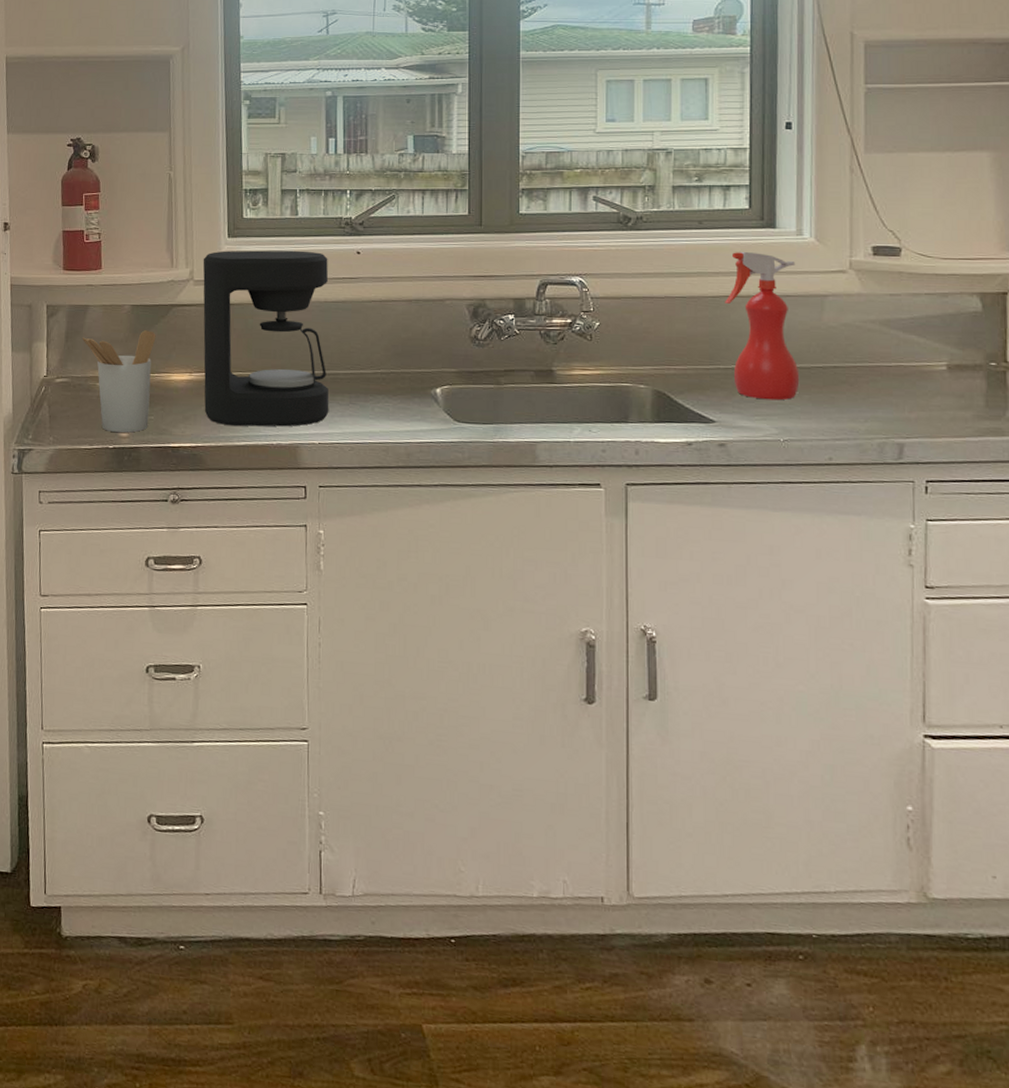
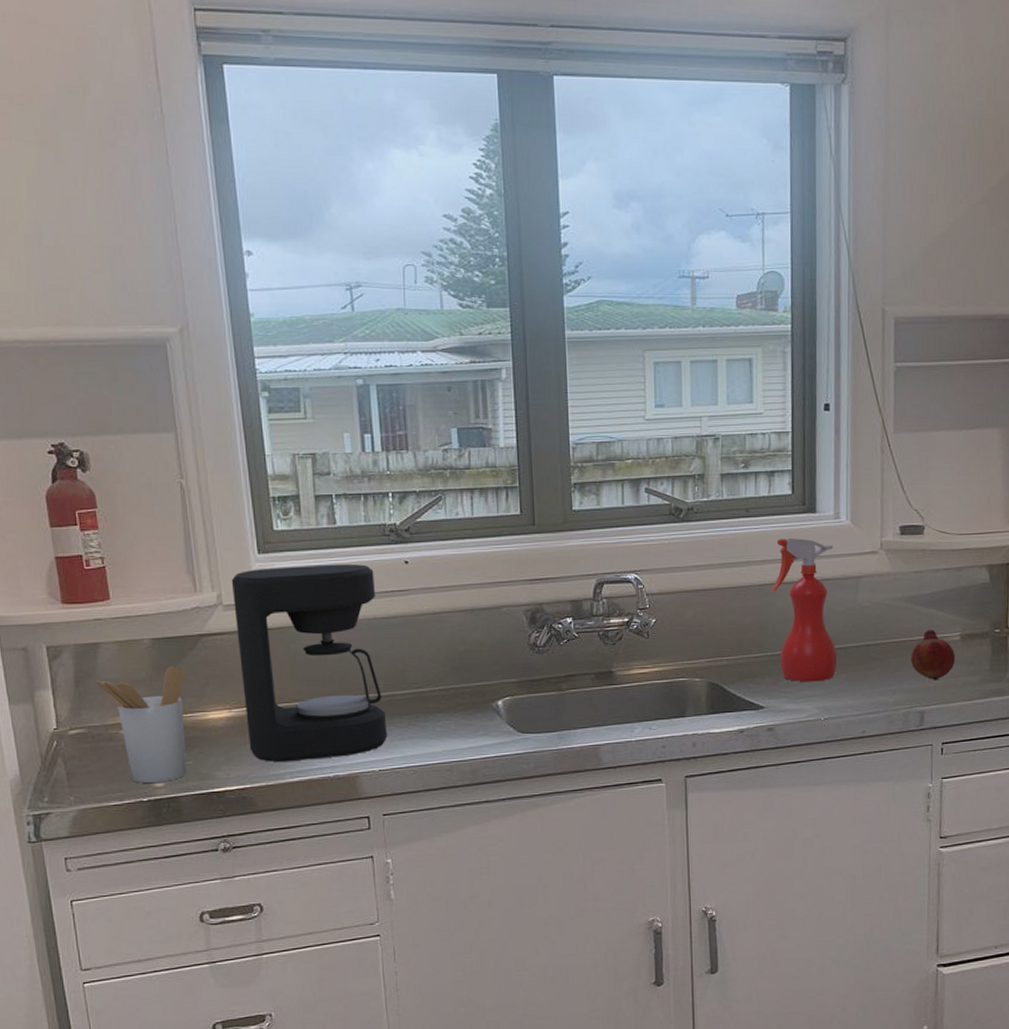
fruit: none [886,356,942,412] -> present [911,629,956,681]

